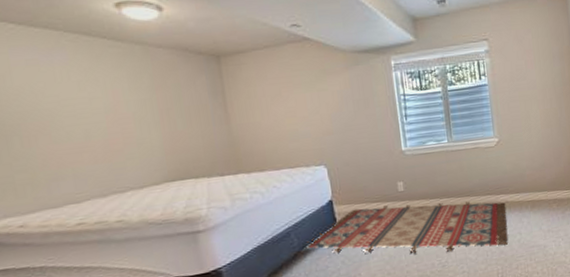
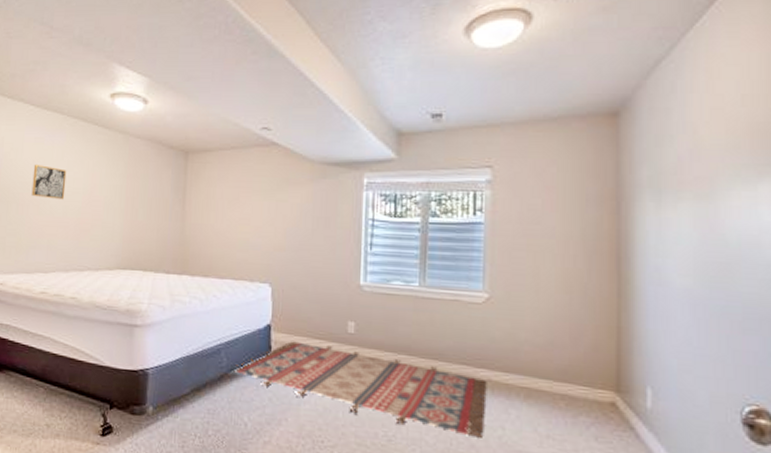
wall art: none [31,89,83,126] -> present [31,165,67,200]

